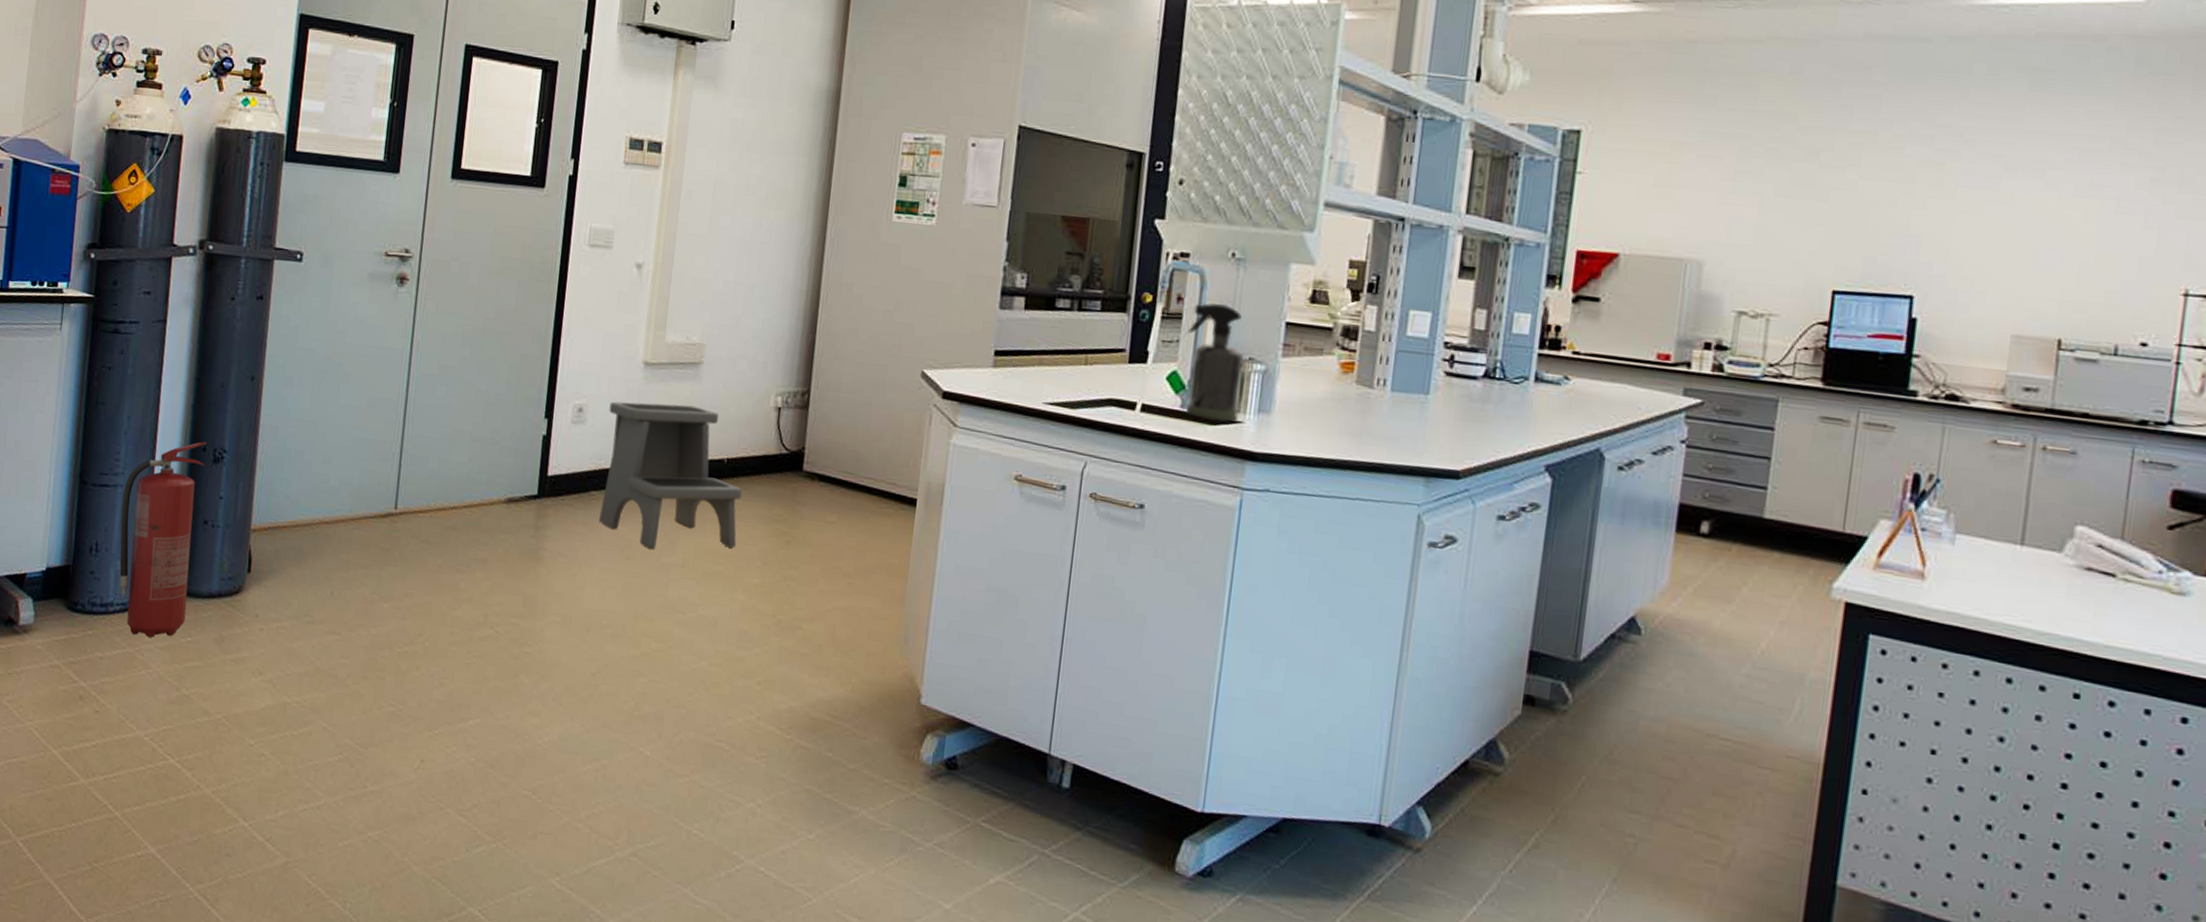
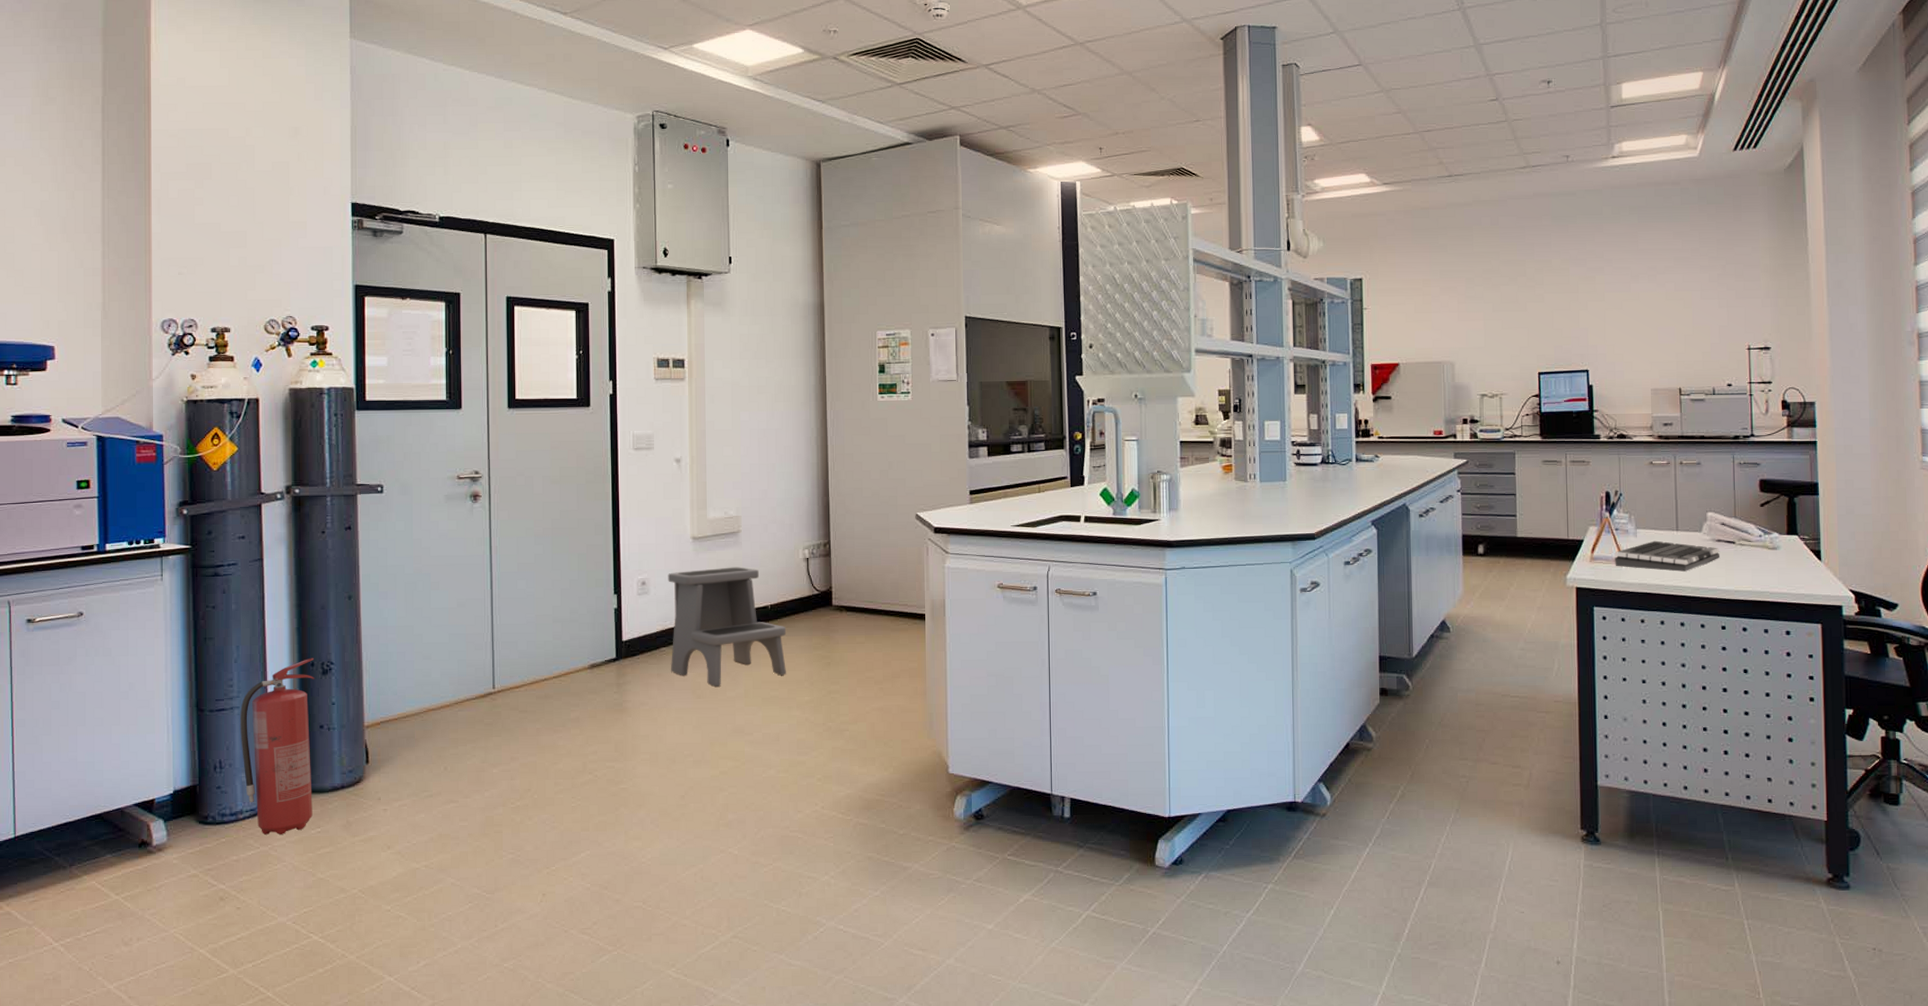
spray bottle: present [1186,303,1243,422] -> none [1110,433,1155,522]
computer keyboard: none [1912,554,2089,606] -> present [1615,540,1720,572]

